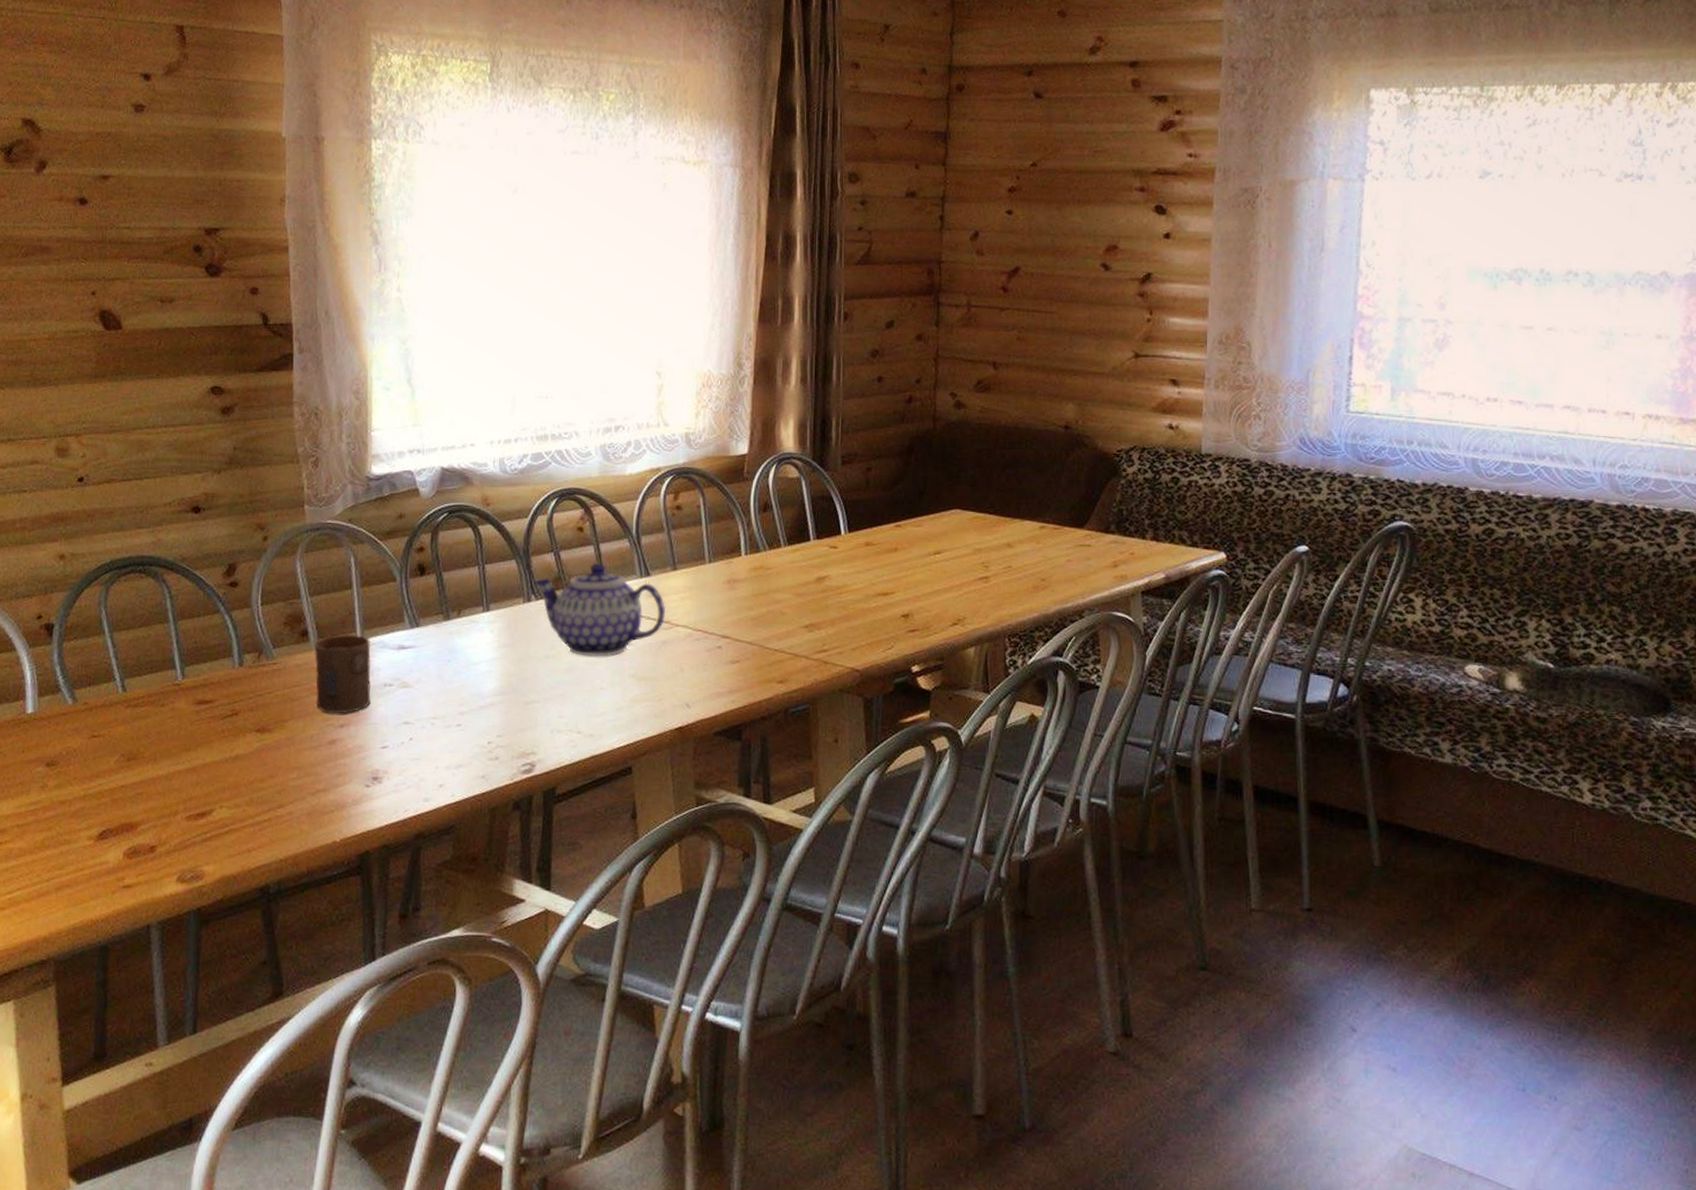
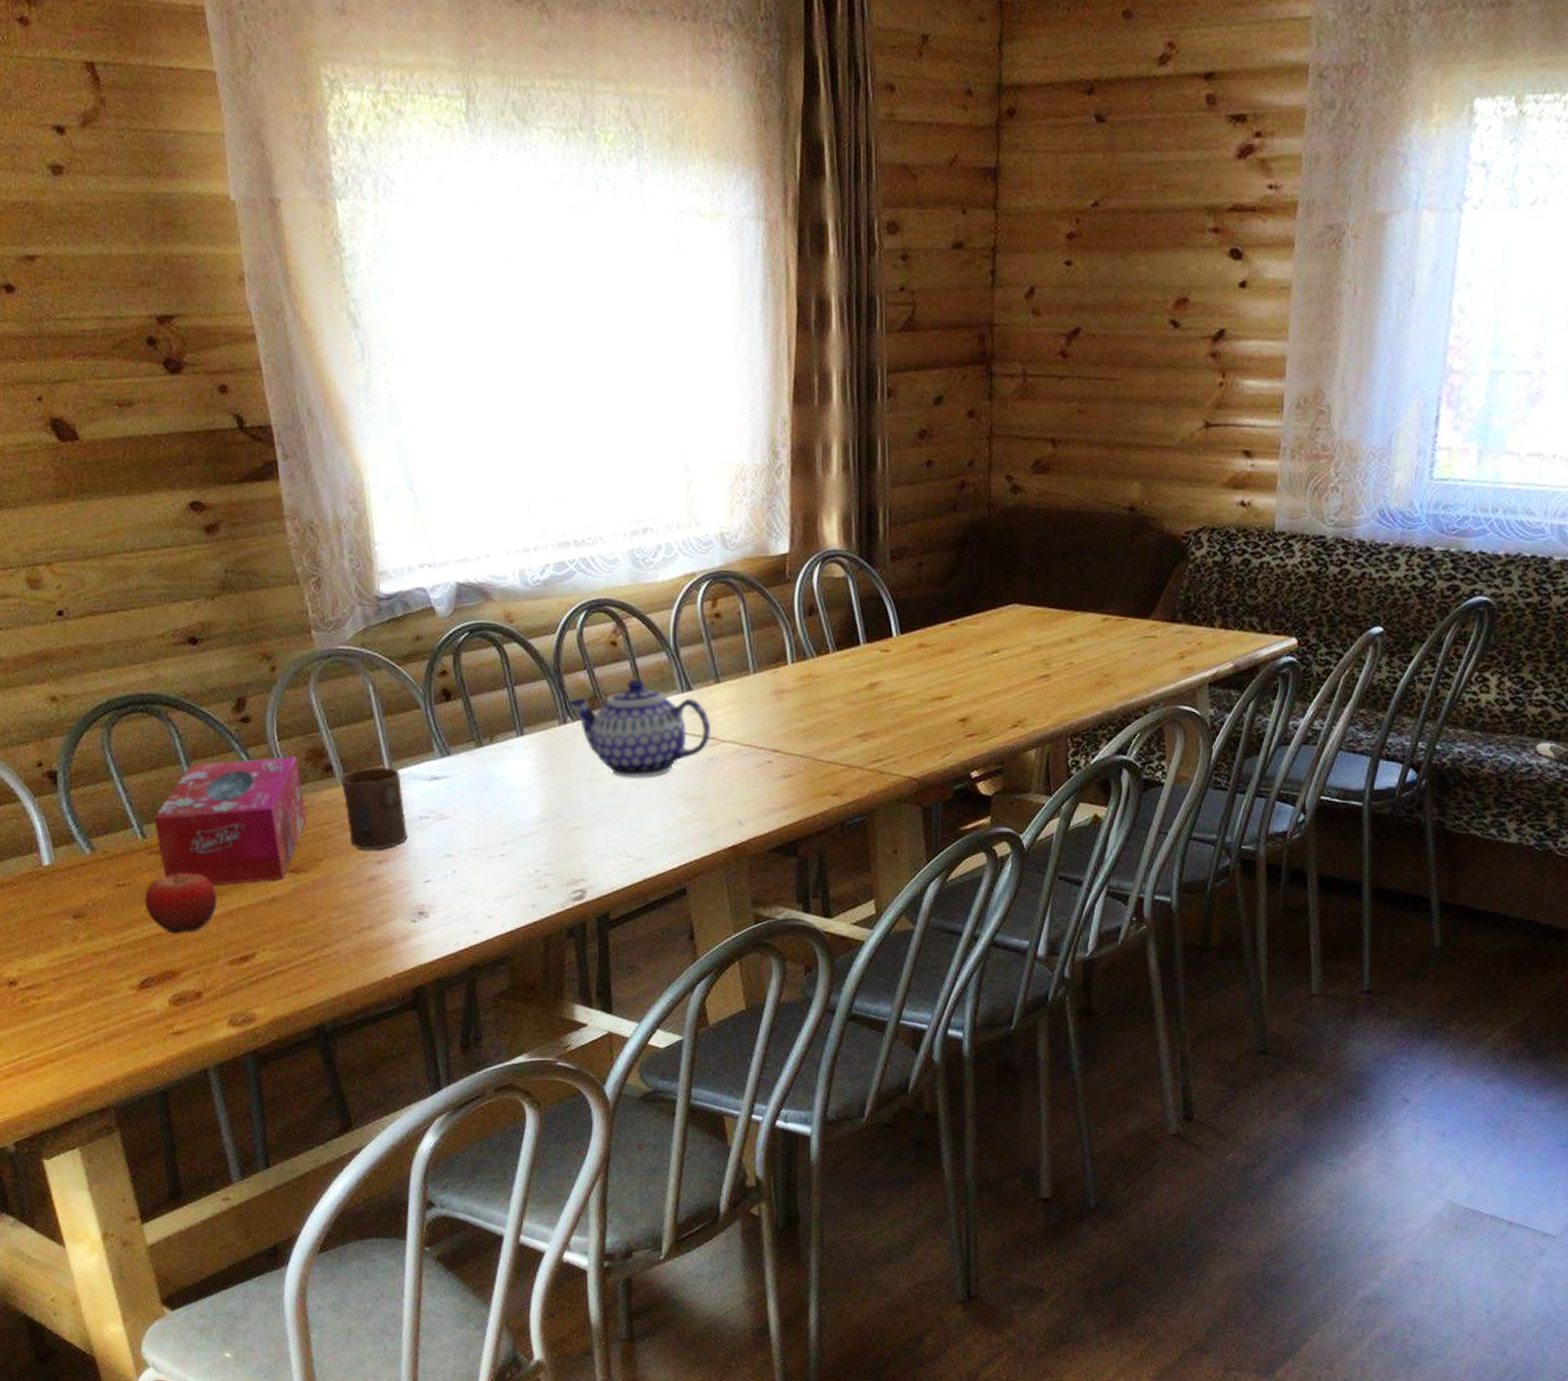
fruit: none [115,721,185,787] -> present [144,867,218,934]
tissue box: none [135,619,279,741] -> present [153,755,307,885]

